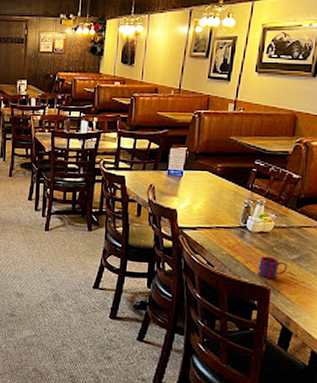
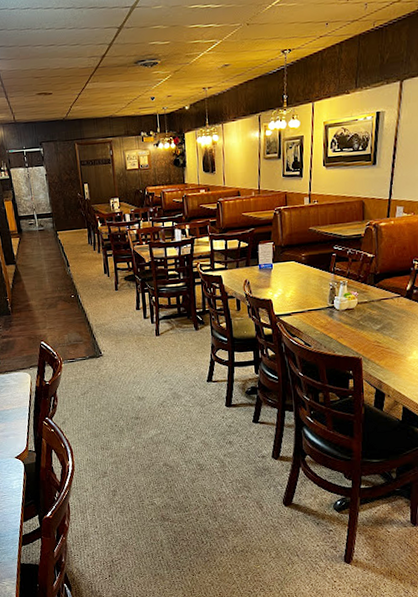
mug: present [257,256,287,278] -> none [348,330,373,349]

